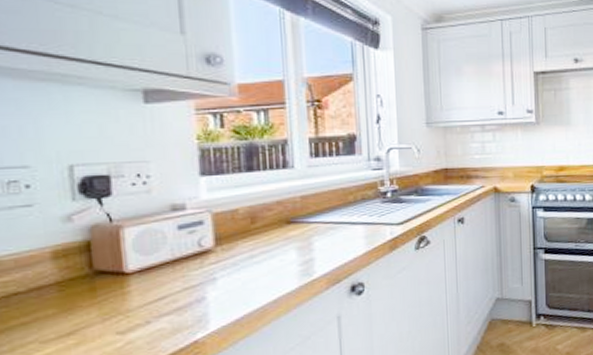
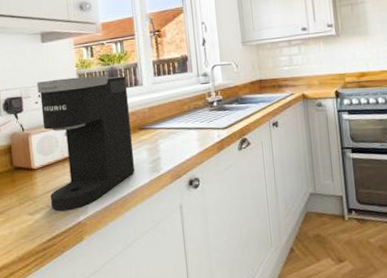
coffee maker: none [134,151,279,328] -> present [36,75,135,212]

